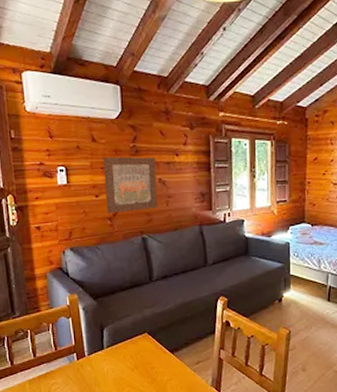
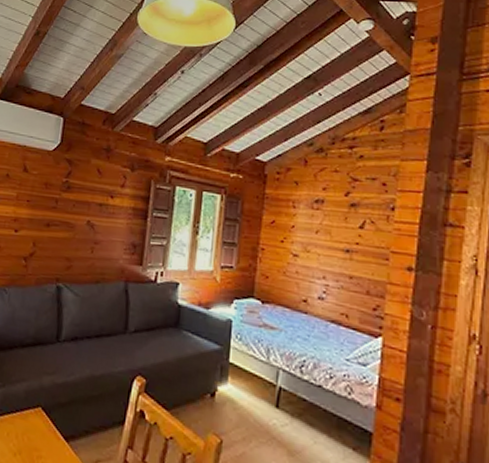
wall art: present [103,156,158,213] -> none [23,189,88,255]

